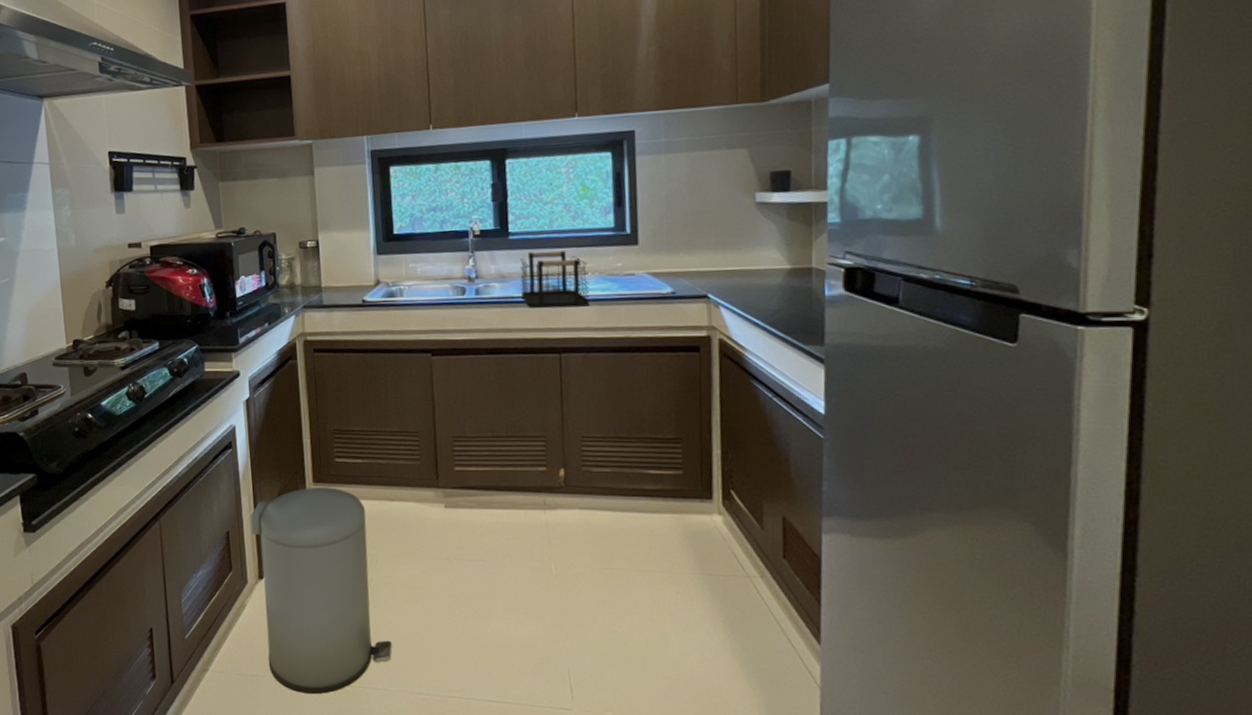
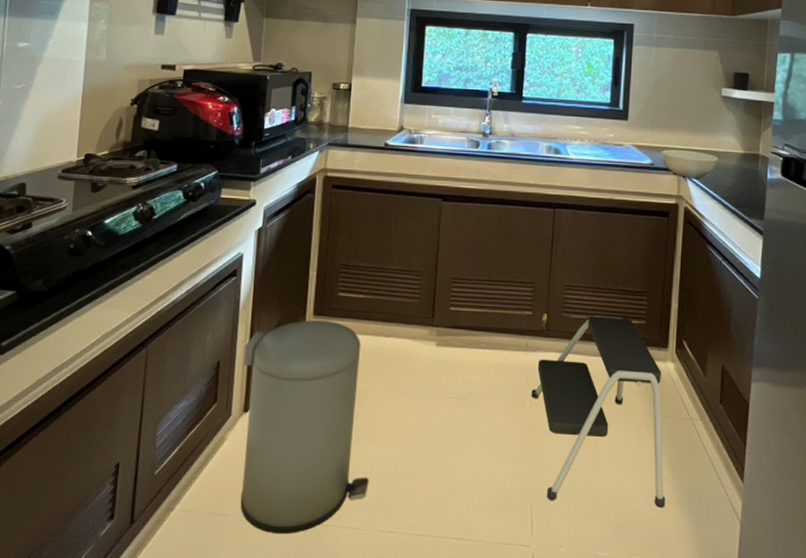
dish rack: present [520,251,590,309] -> none [527,116,586,170]
step stool: none [555,467,725,672] -> present [531,315,666,508]
bowl: none [683,272,758,305] -> present [661,149,719,178]

